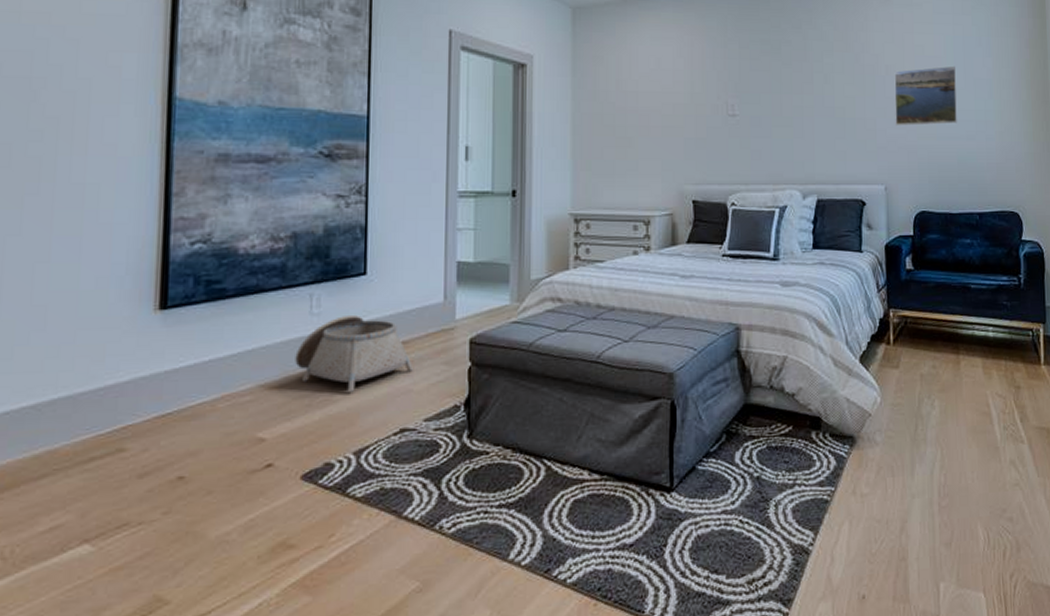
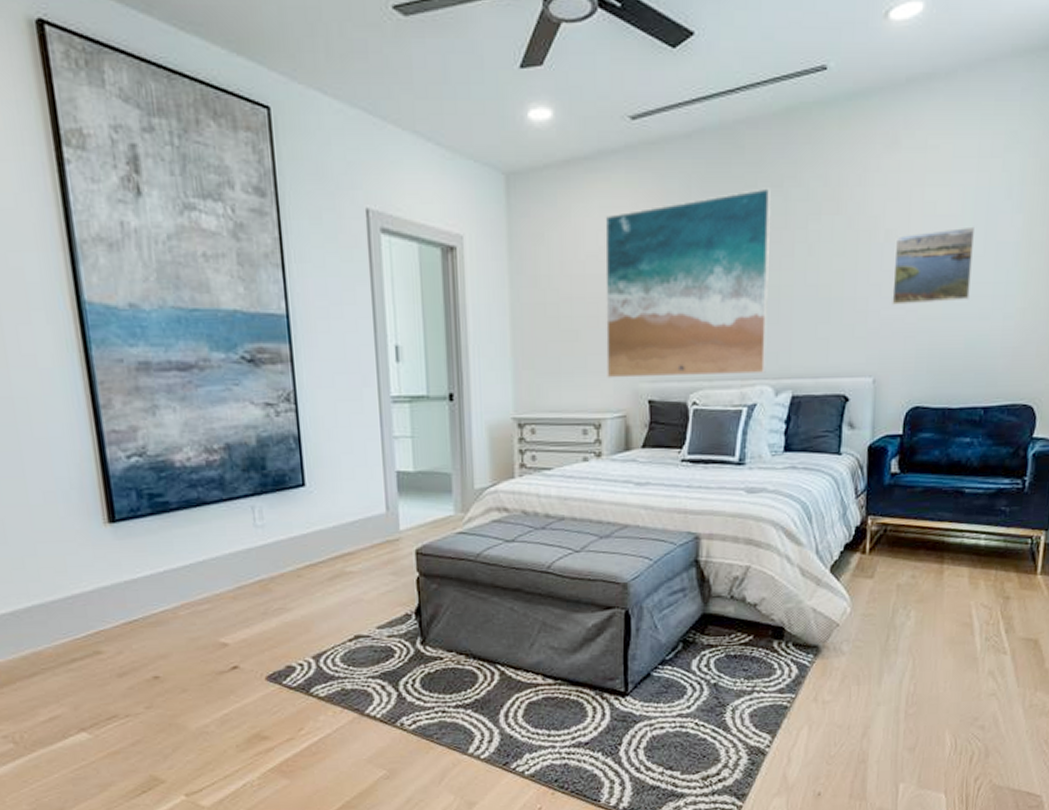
basket: present [295,316,414,392] -> none [245,527,363,601]
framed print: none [655,29,794,180] -> present [605,188,771,378]

